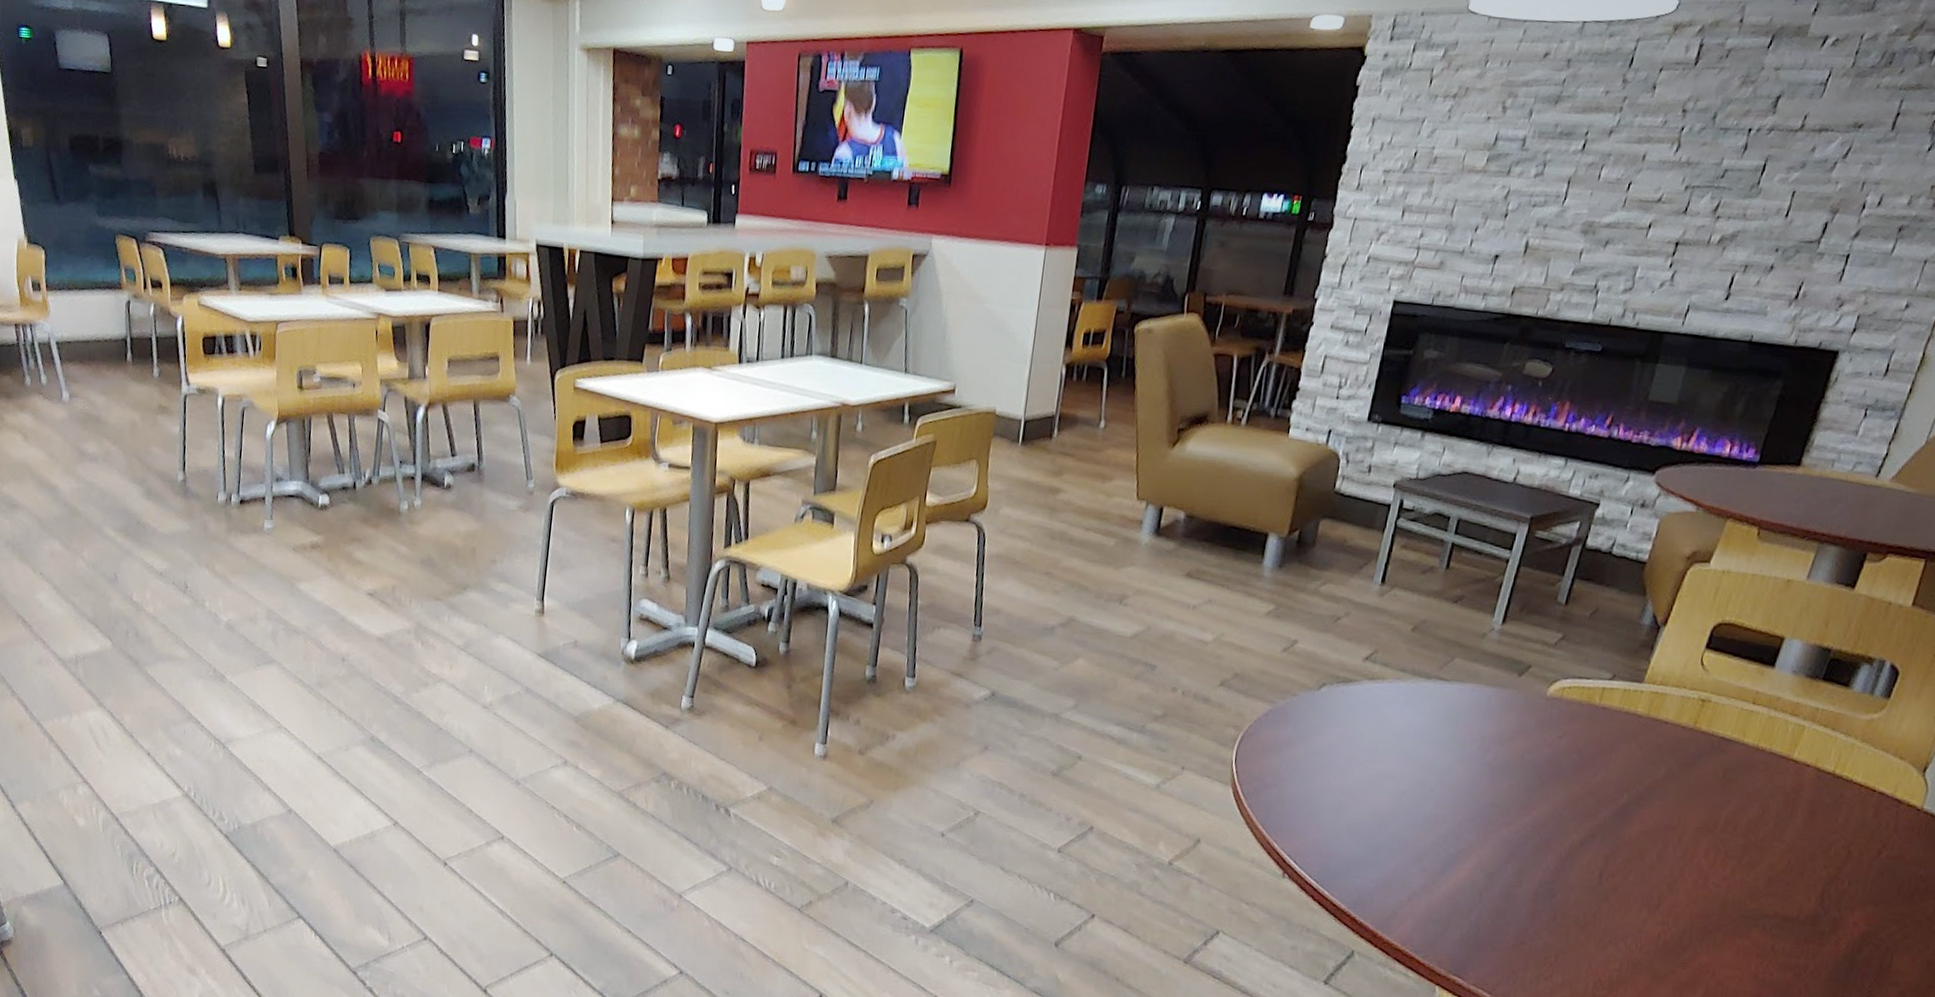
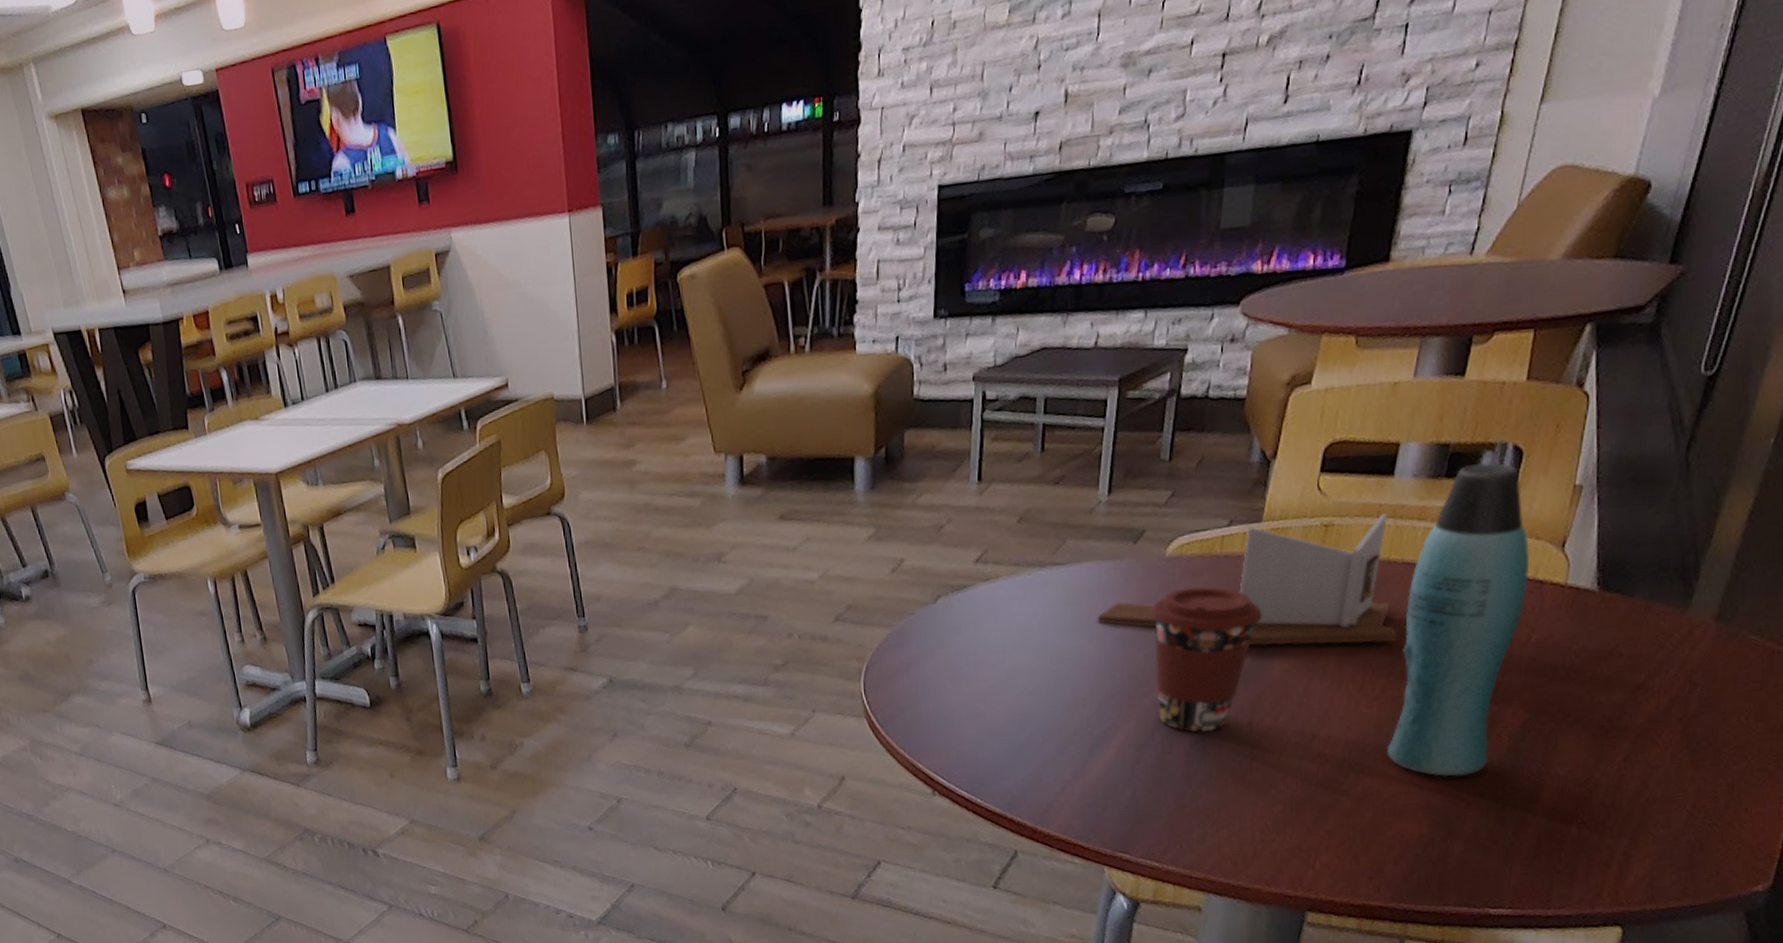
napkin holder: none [1470,684,1763,828] -> present [1097,514,1398,646]
coffee cup: none [1513,728,1629,875] -> present [1149,586,1262,732]
bottle: none [1728,673,1893,975] -> present [1386,462,1529,777]

